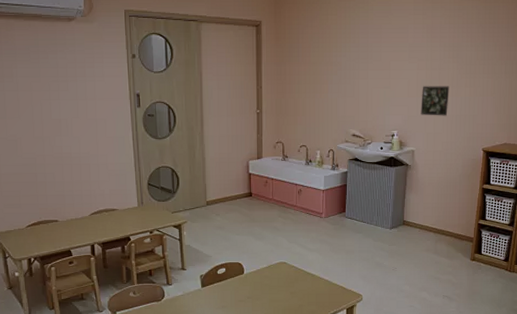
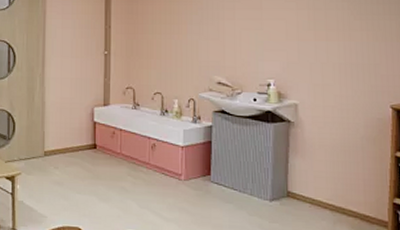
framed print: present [421,86,450,116] -> none [303,28,340,64]

